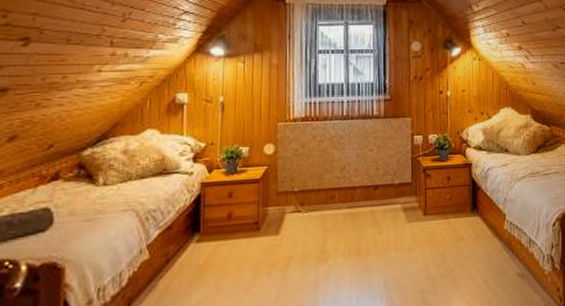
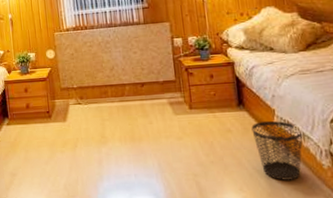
wastebasket: none [483,225,529,290] -> present [251,120,303,181]

